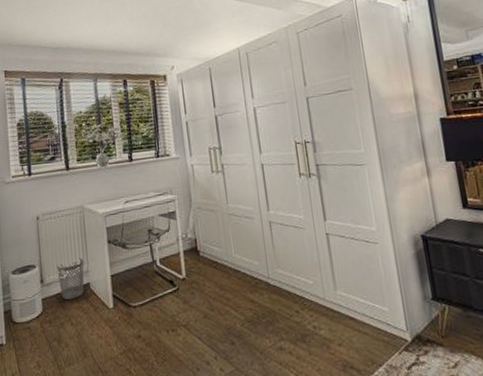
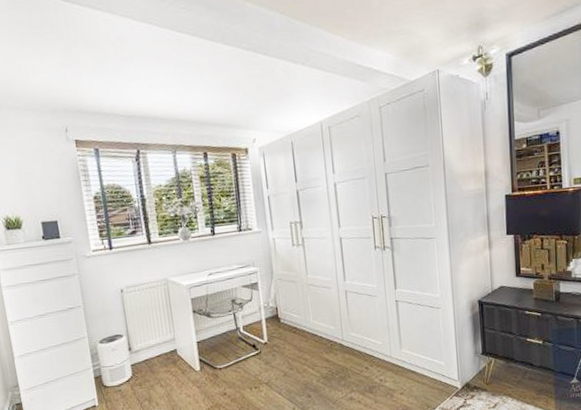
wastebasket: present [57,258,84,300] -> none [143,327,172,365]

